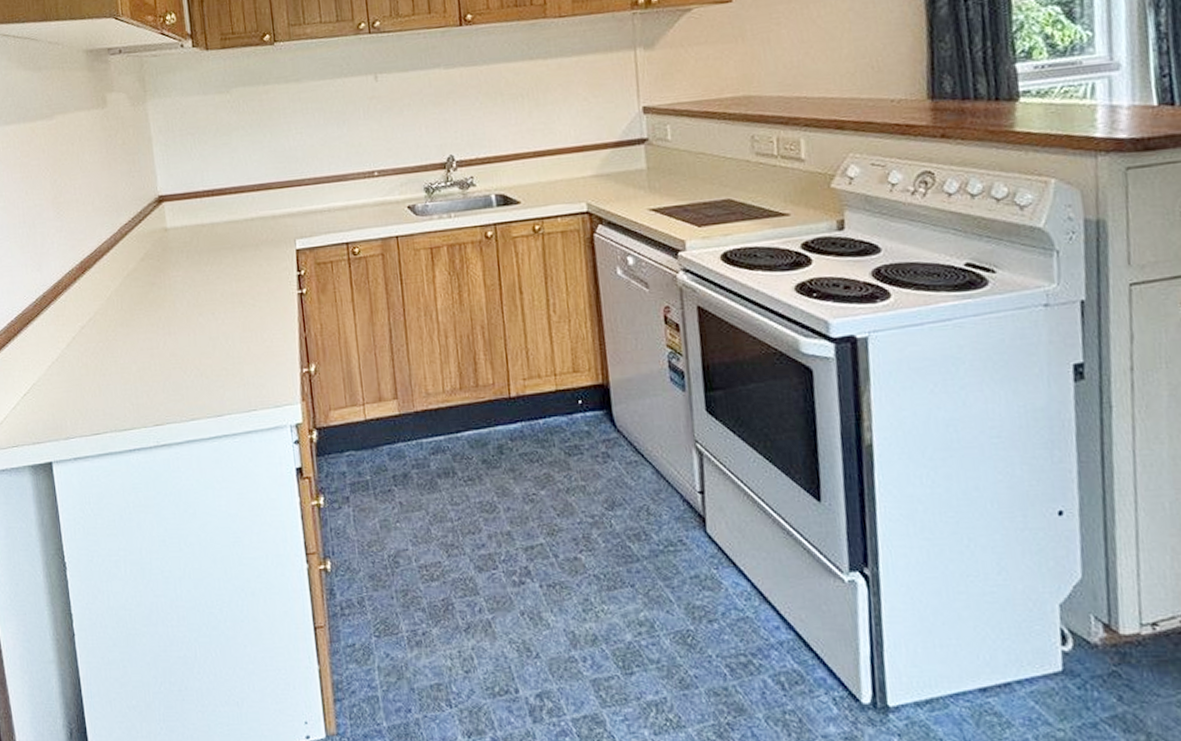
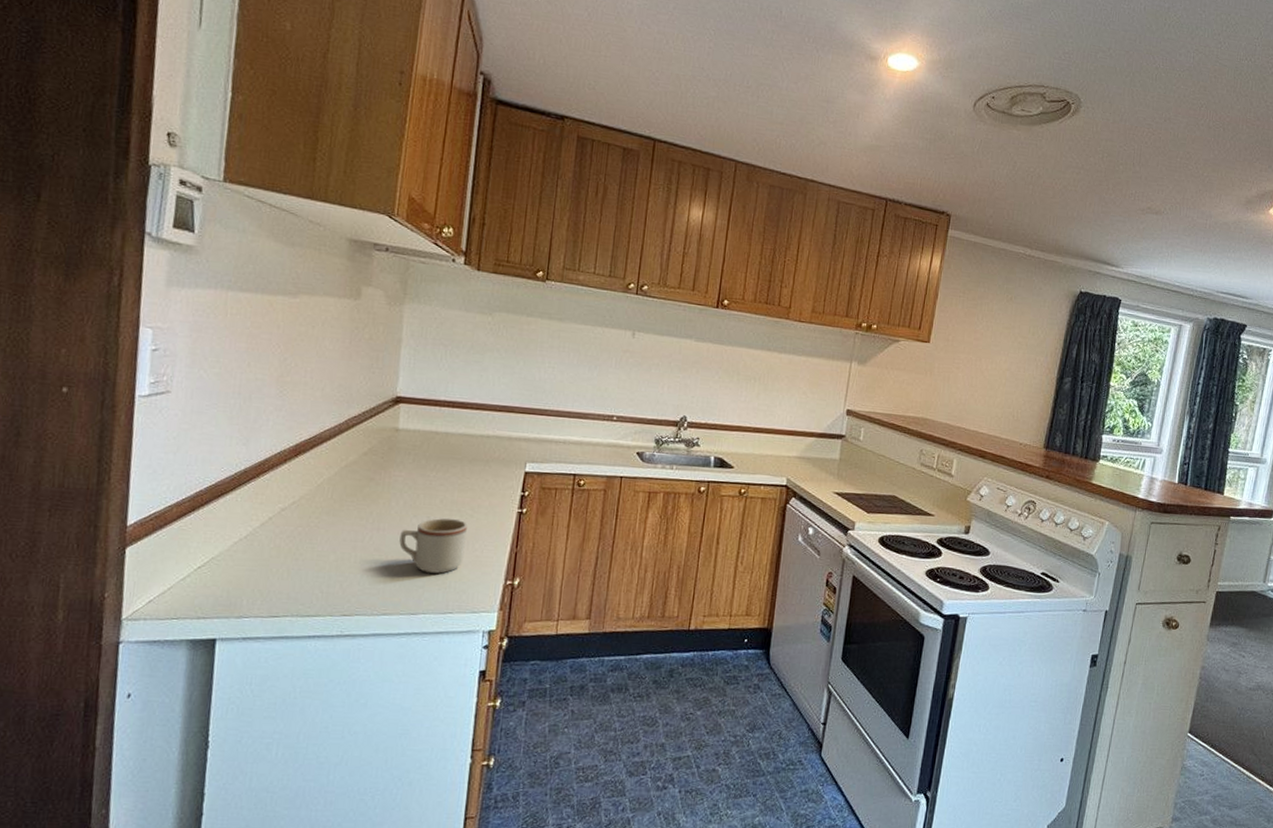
mug: none [190,311,256,371] -> present [399,518,468,574]

